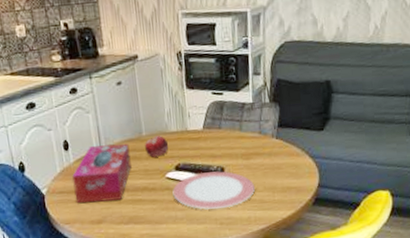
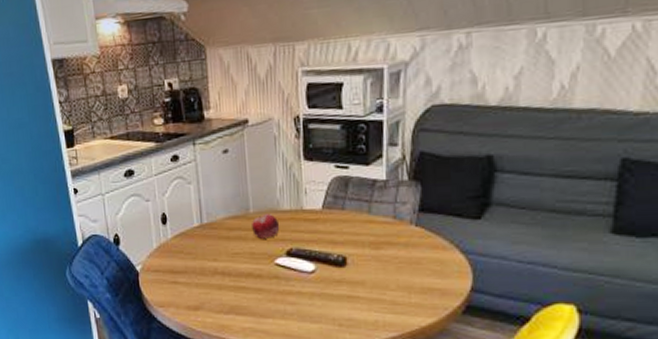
tissue box: present [72,143,132,203] -> none [169,220,235,286]
plate: present [172,170,255,210] -> none [282,261,385,307]

